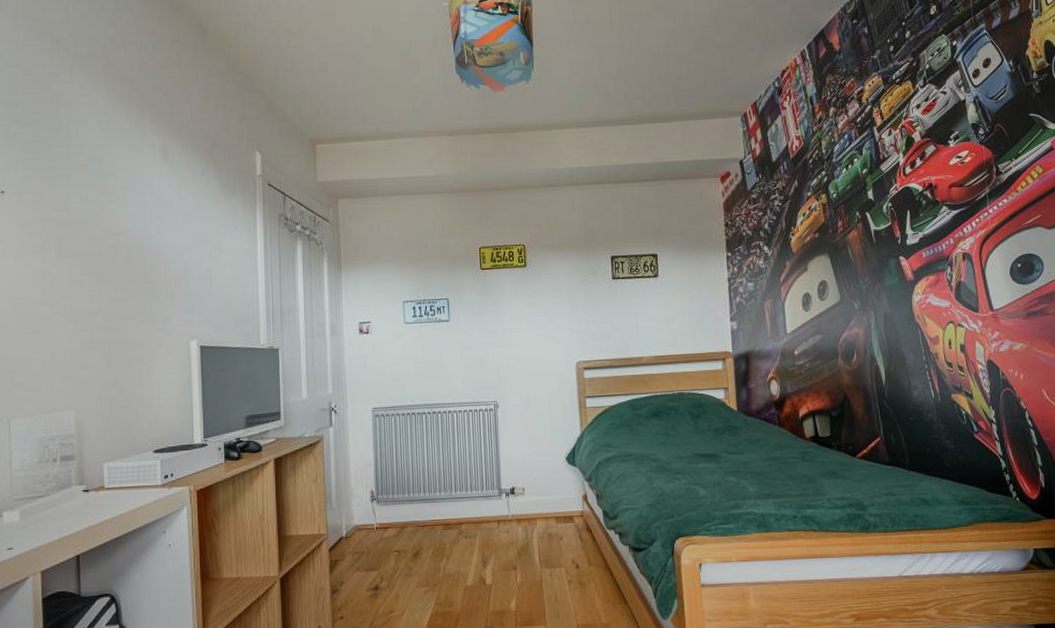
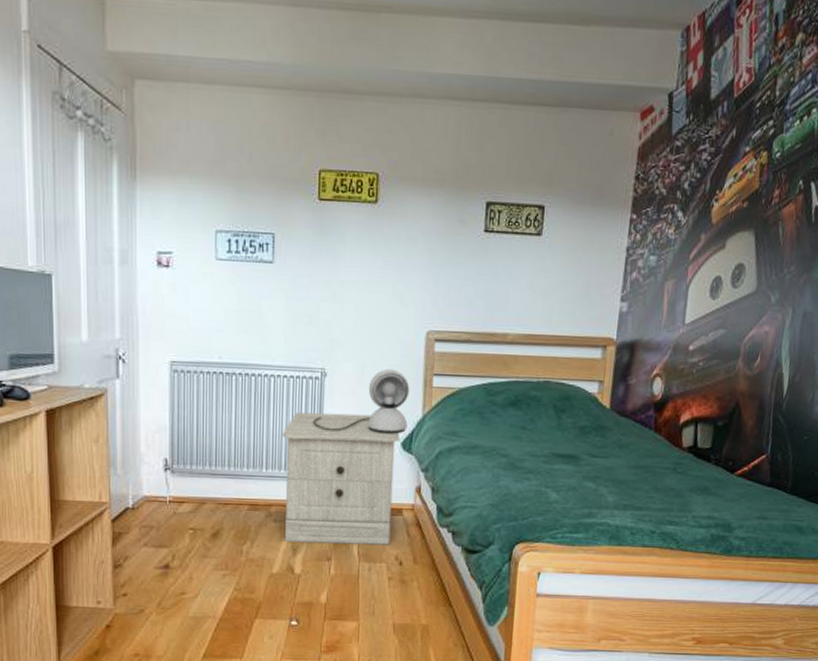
nightstand: none [467,436,566,555] -> present [282,412,400,545]
table lamp: none [491,396,570,454] -> present [313,368,410,434]

